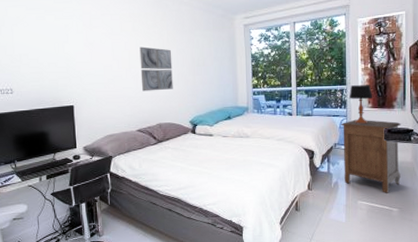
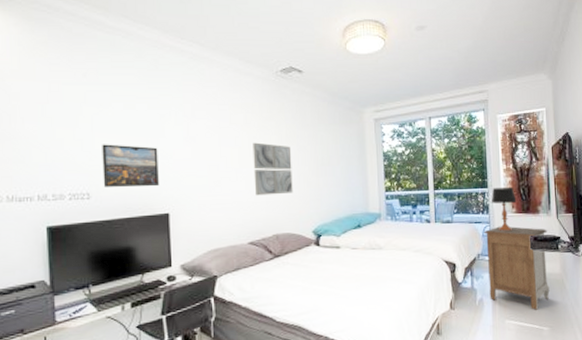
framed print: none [20,49,65,85] -> present [102,144,159,188]

